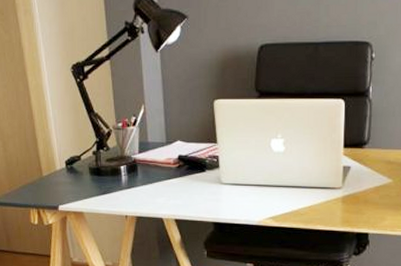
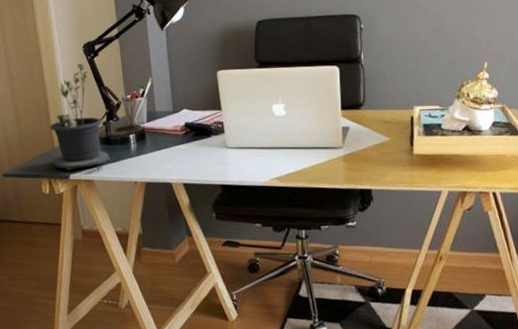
potted plant: none [36,87,100,201] -> present [49,64,110,170]

